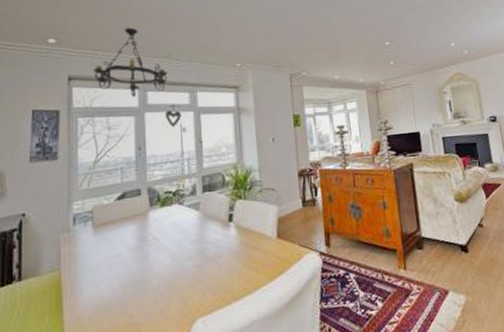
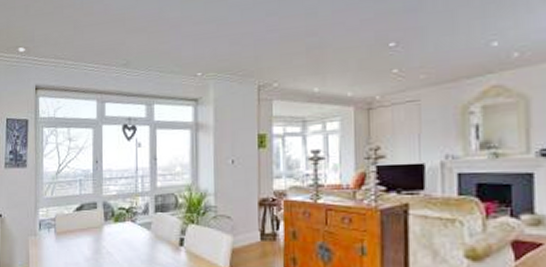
chandelier: present [93,27,168,97] -> none [57,33,125,108]

